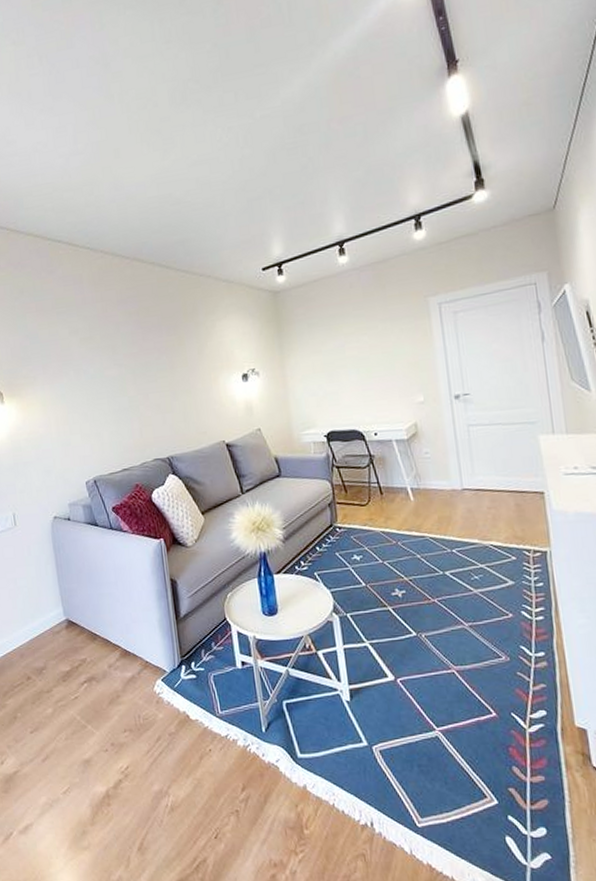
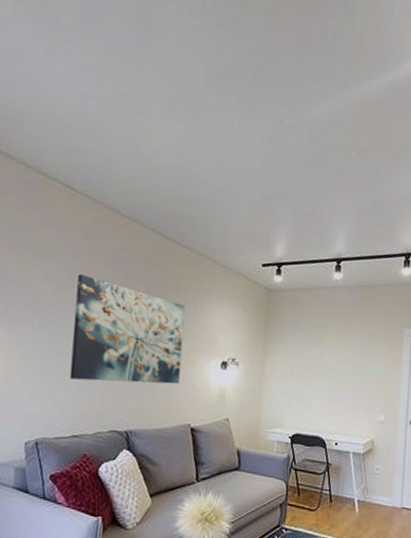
wall art: none [96,321,206,419] -> present [69,274,185,385]

